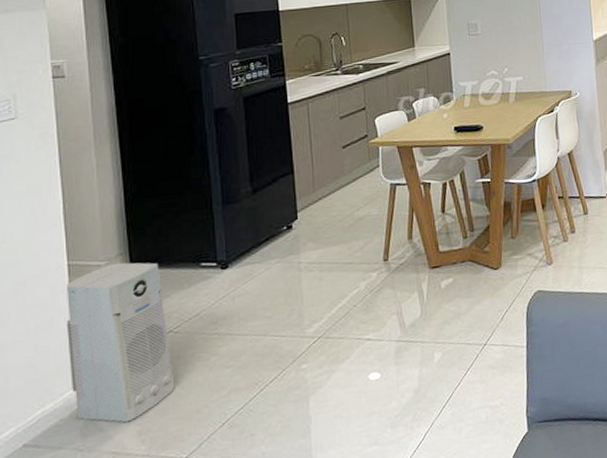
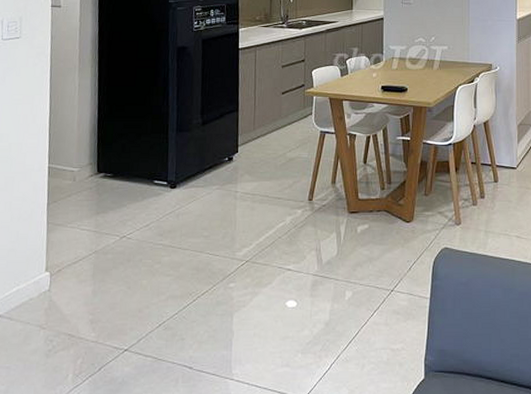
air purifier: present [66,262,175,423] -> none [41,171,124,310]

